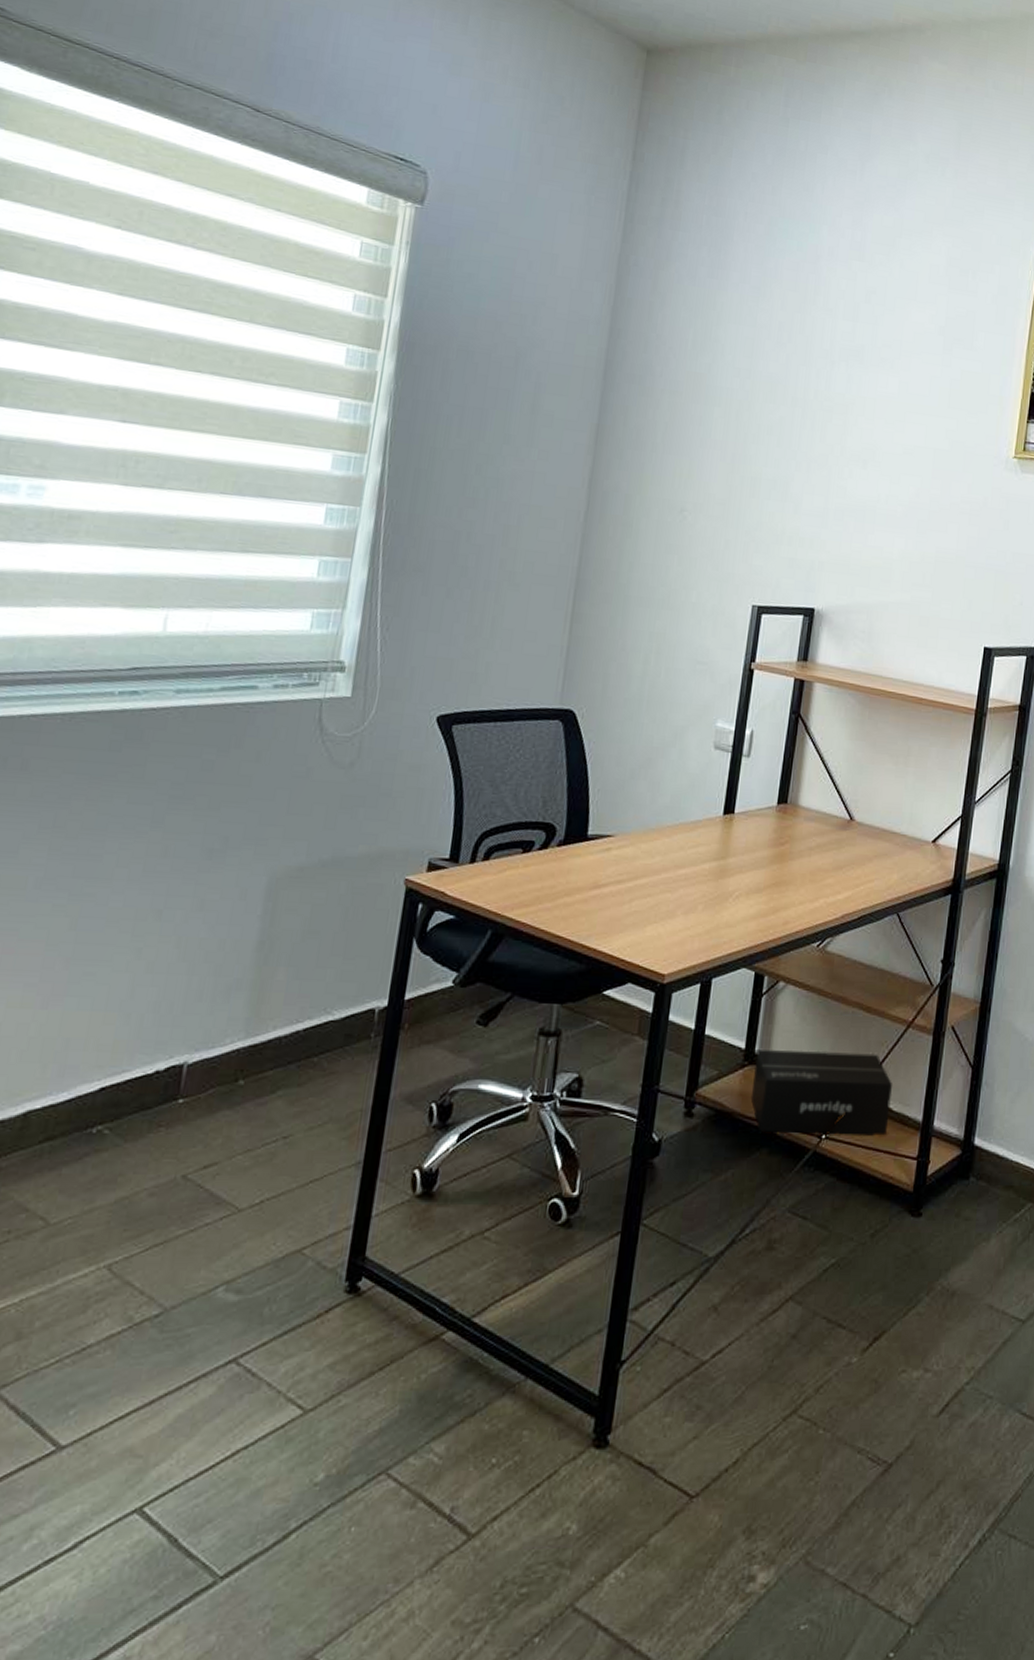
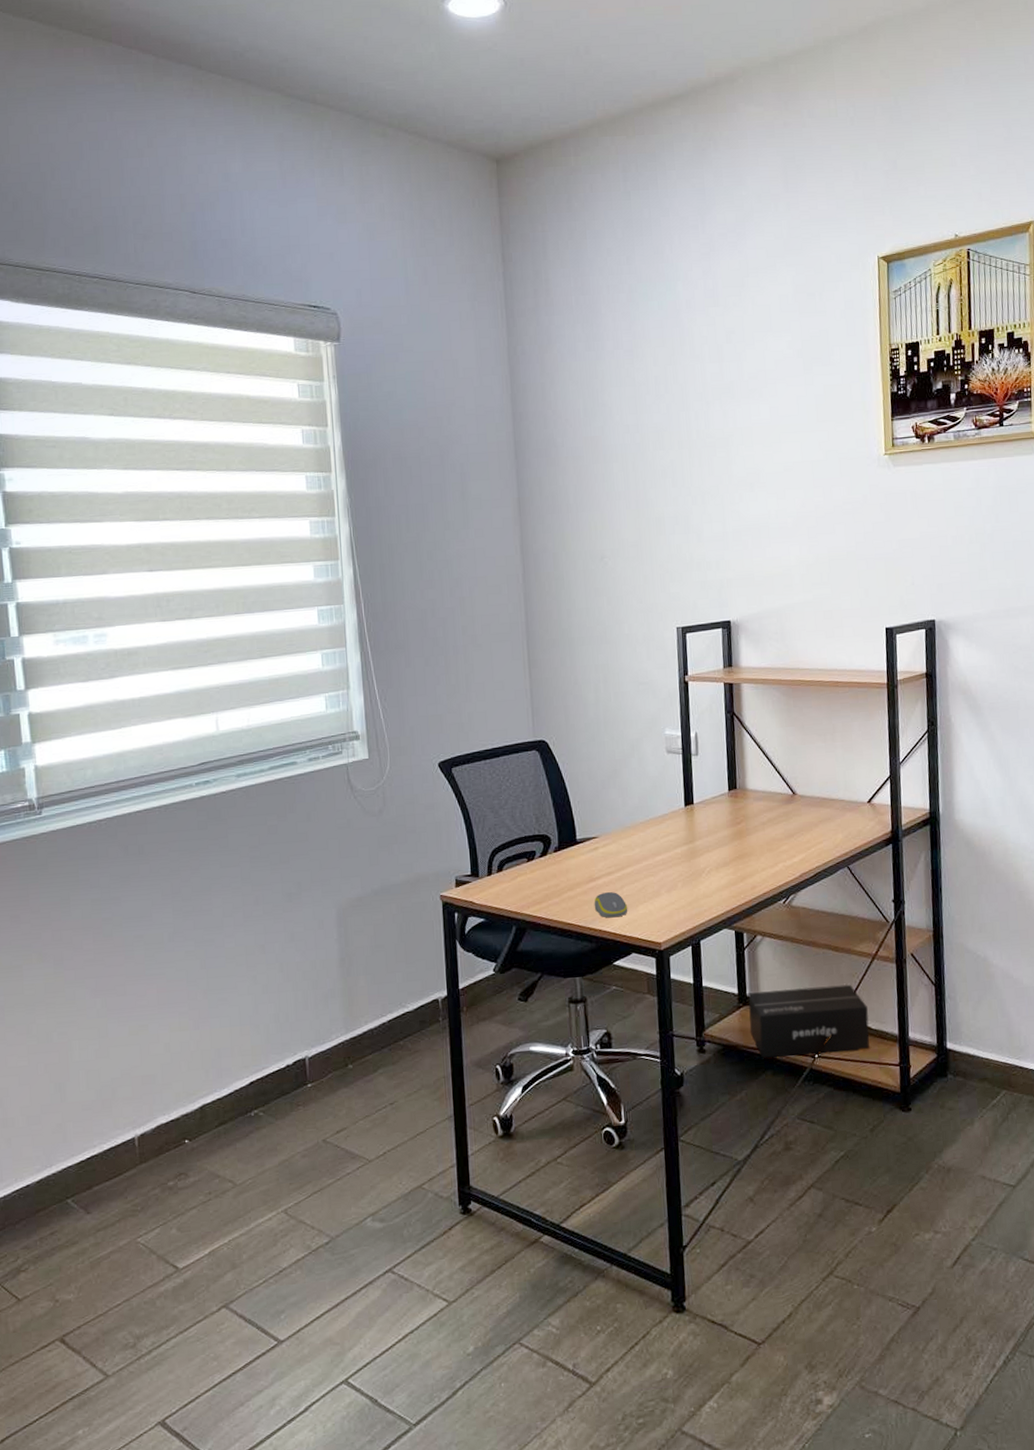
computer mouse: none [592,904,634,937] -> present [594,892,628,918]

